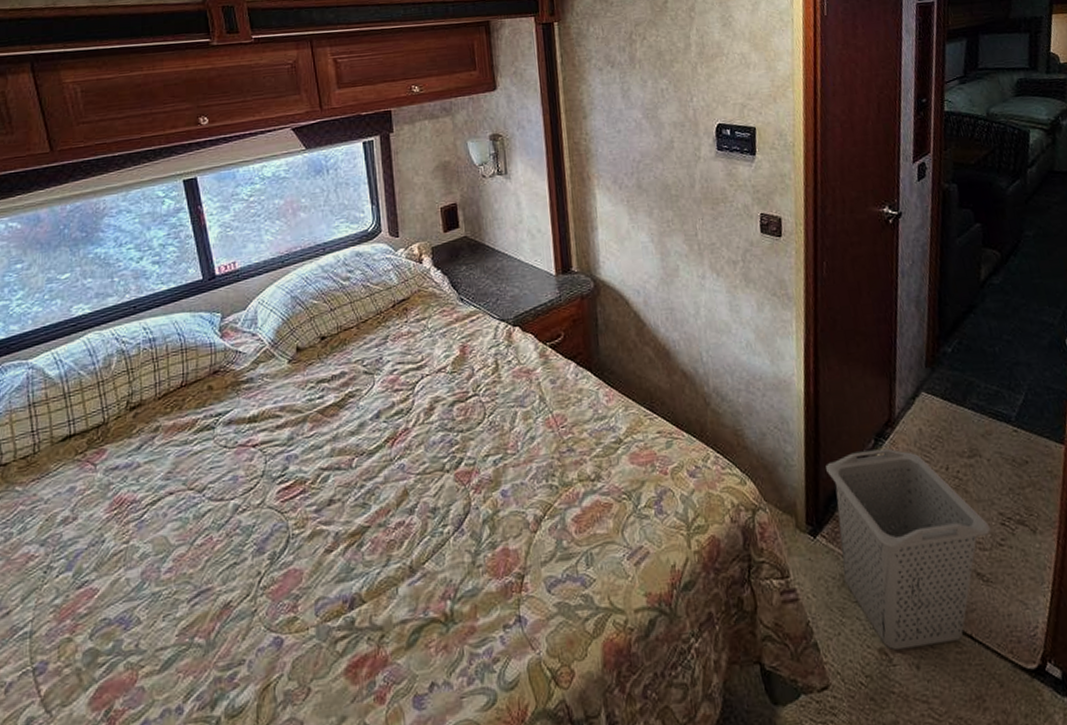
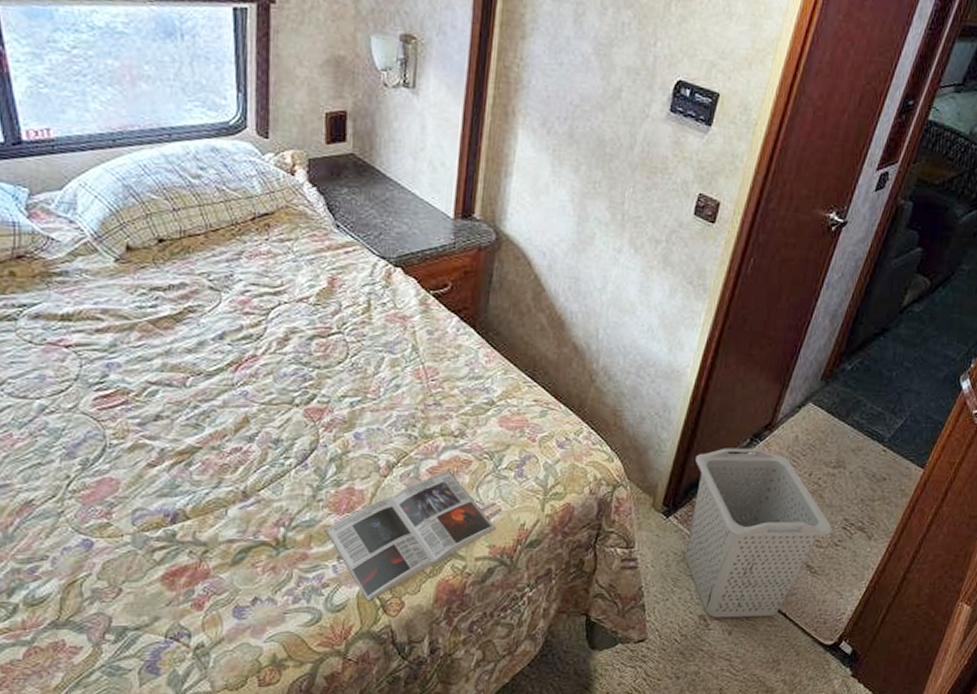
magazine: none [488,517,648,674] -> present [325,471,496,601]

